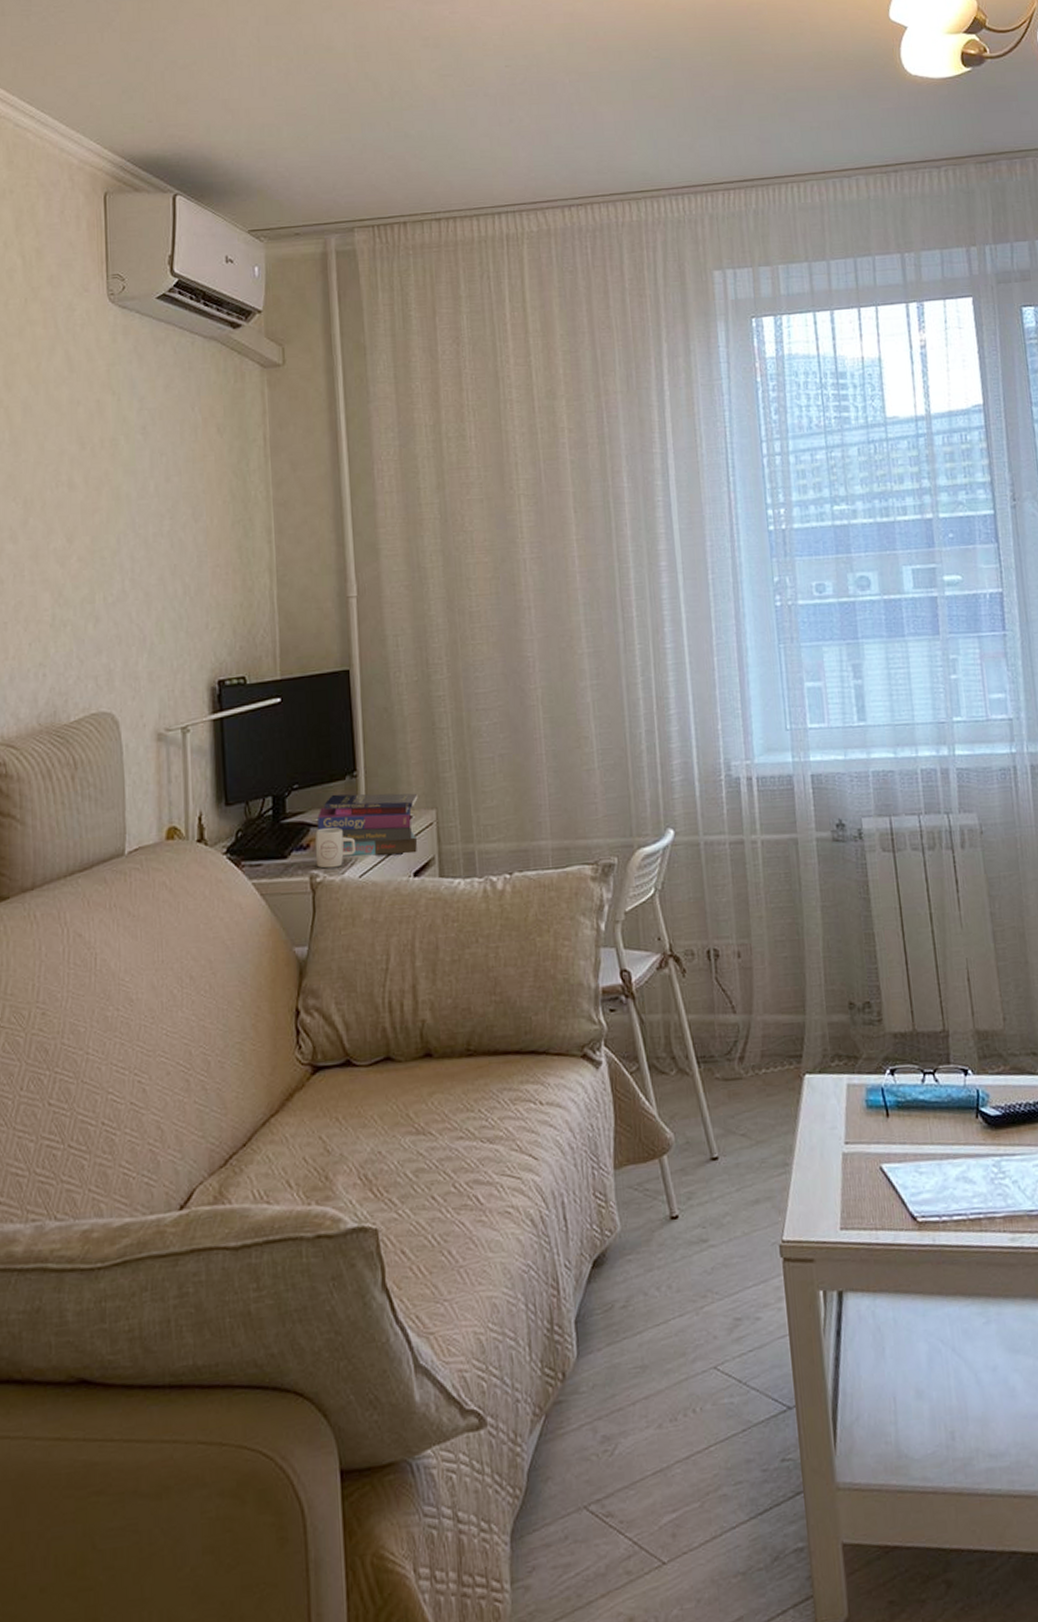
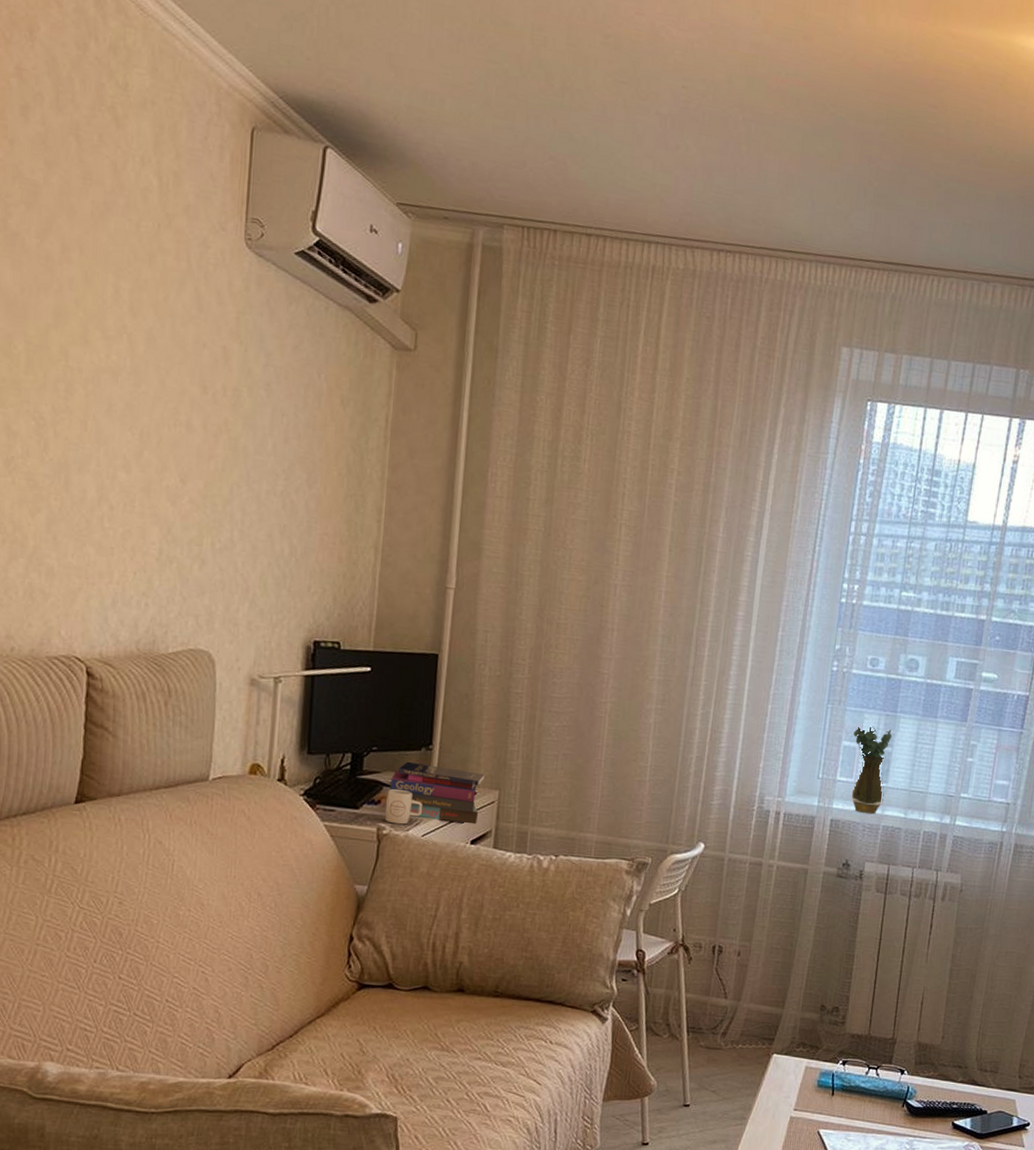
vase: none [815,659,866,762] -> present [851,726,892,815]

